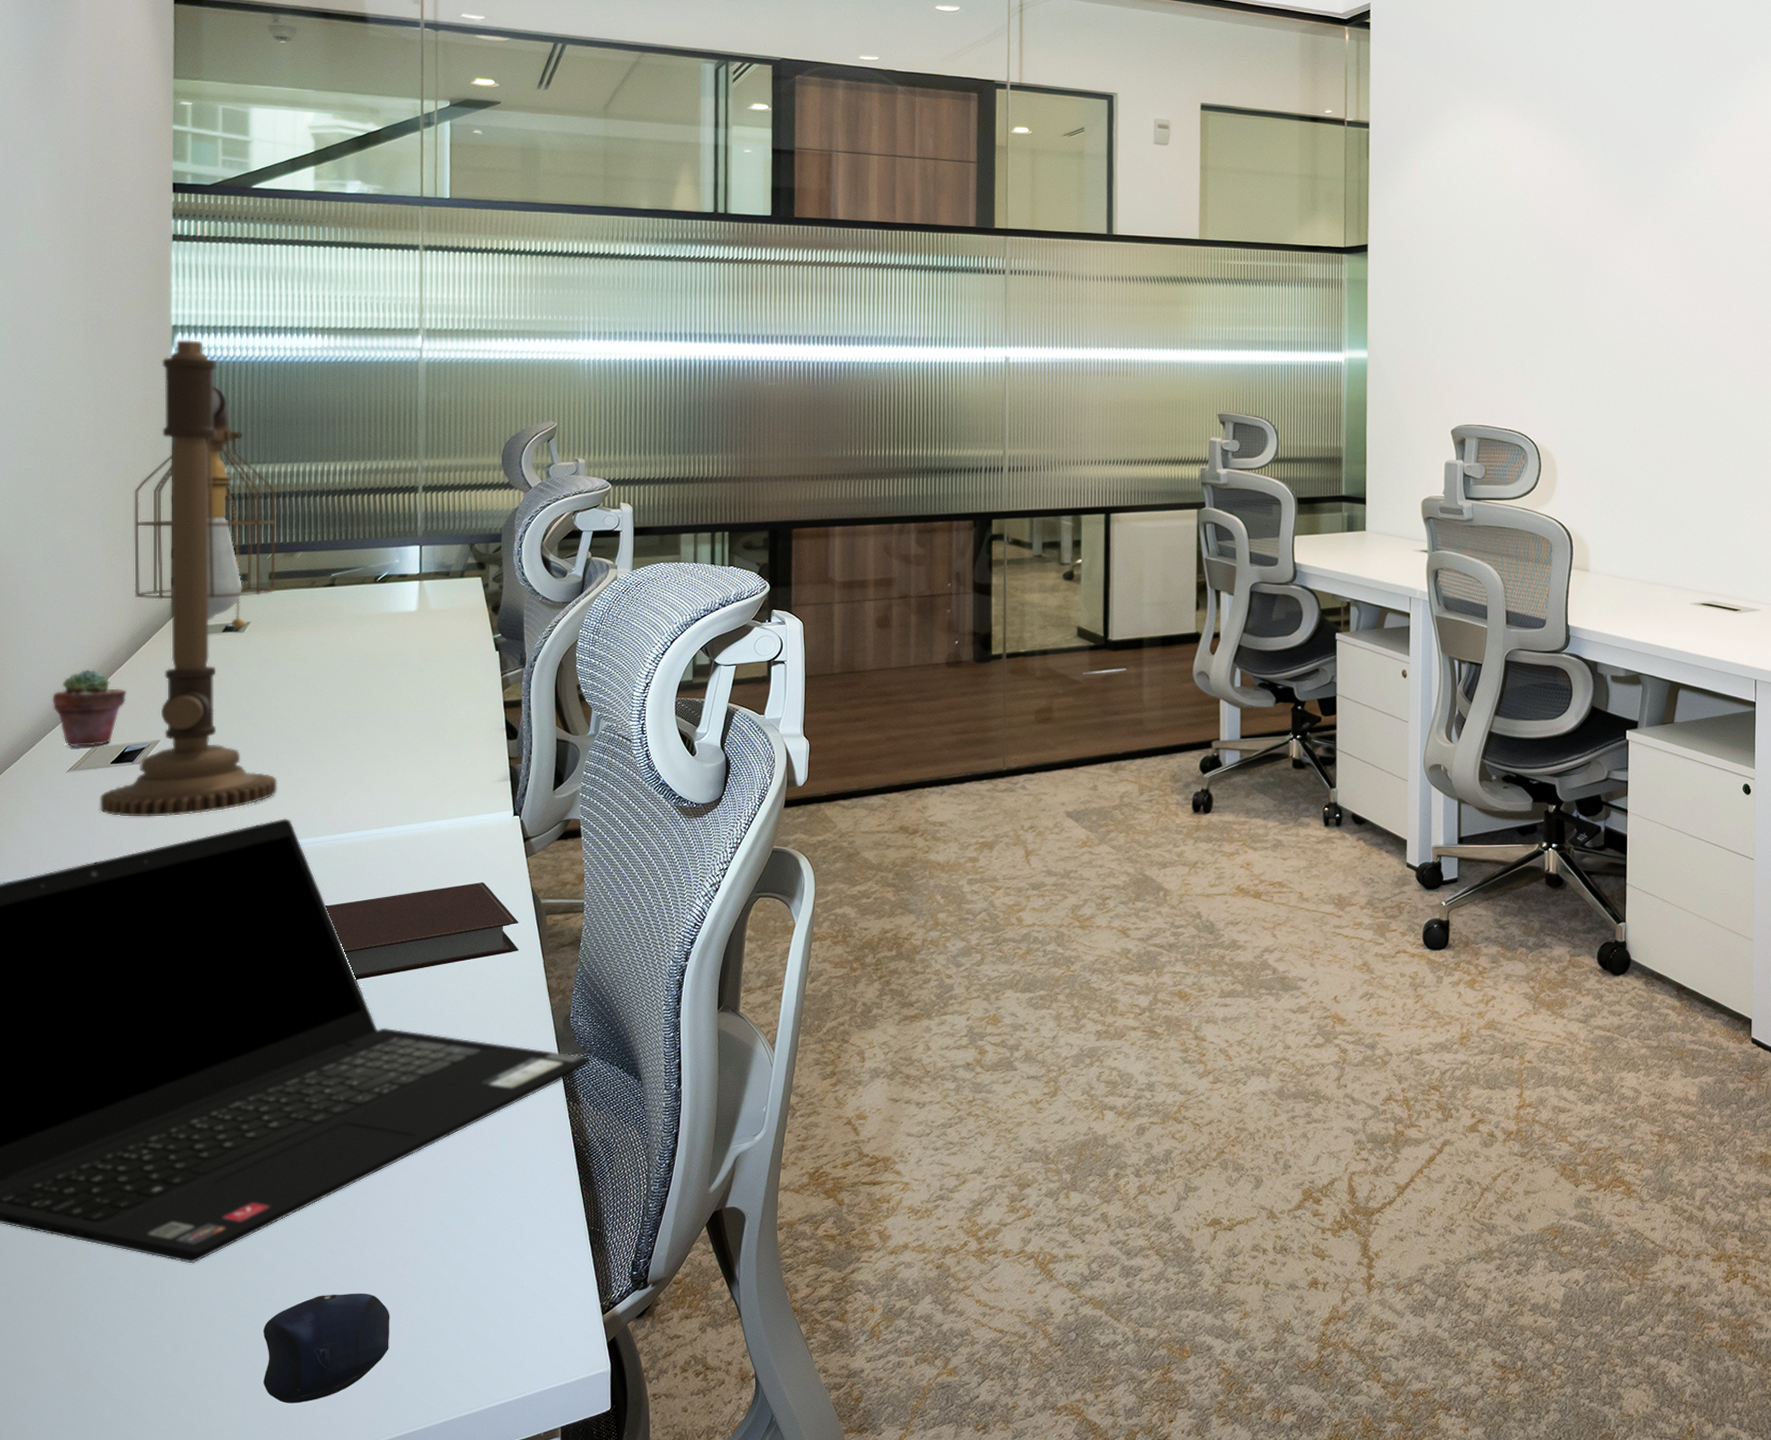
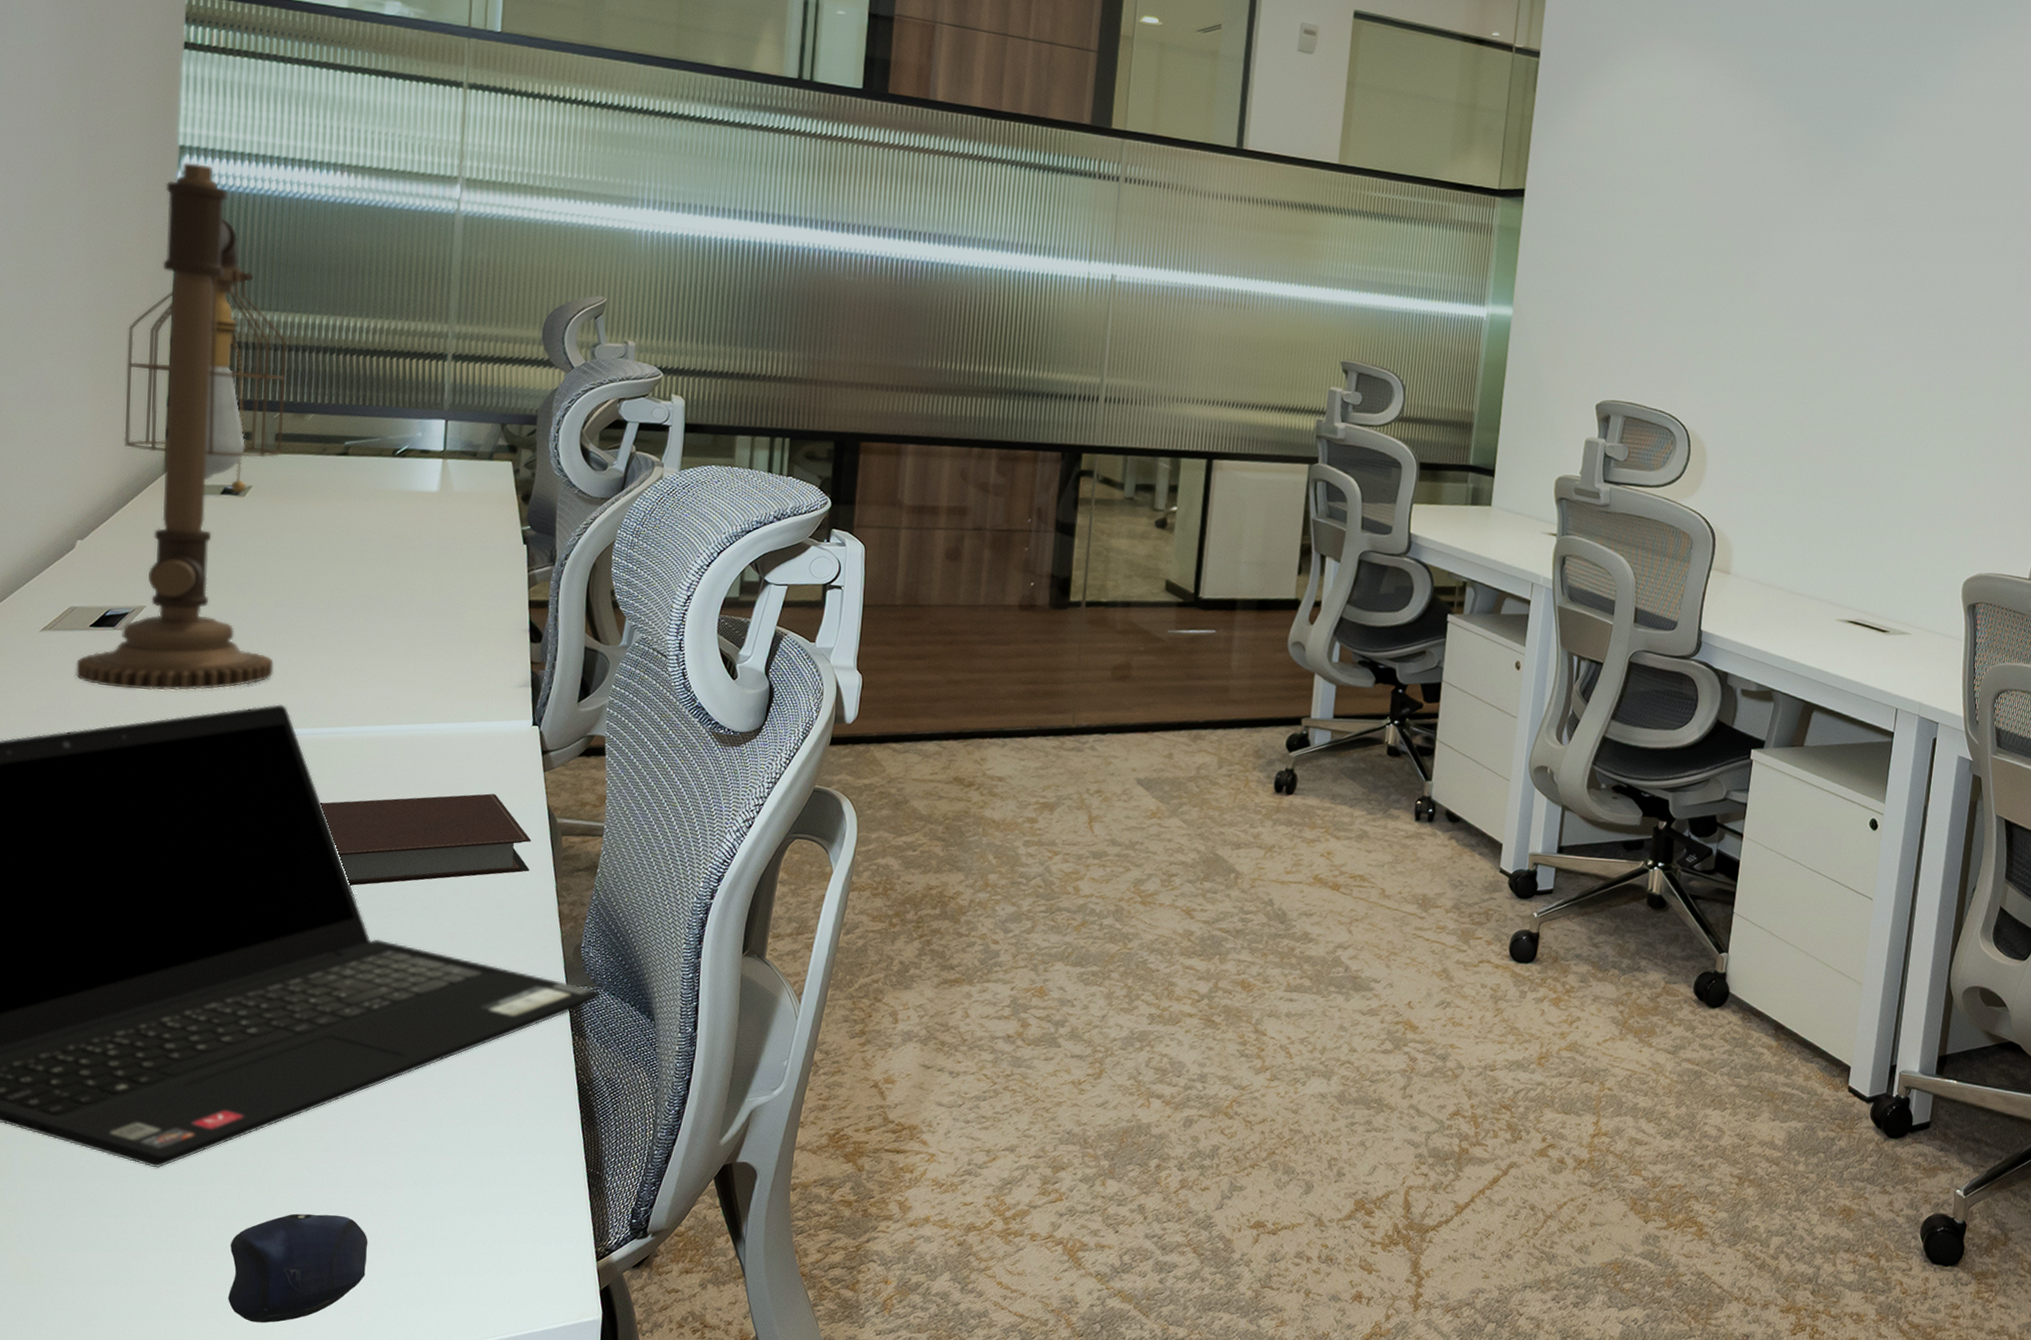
potted succulent: present [52,669,127,747] -> none [27,520,111,606]

